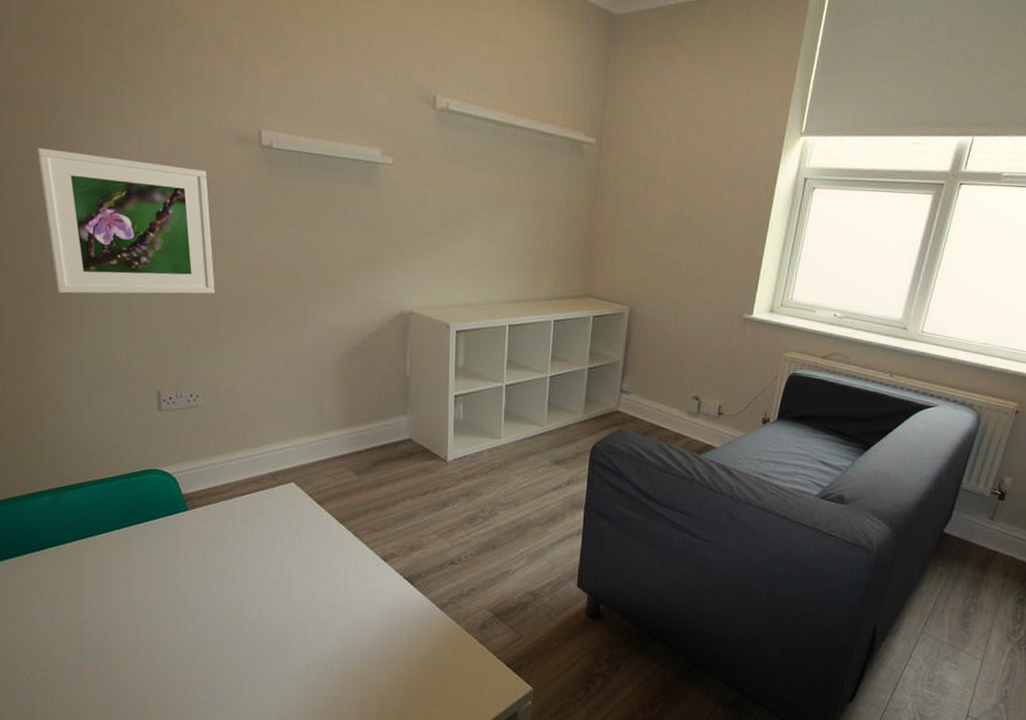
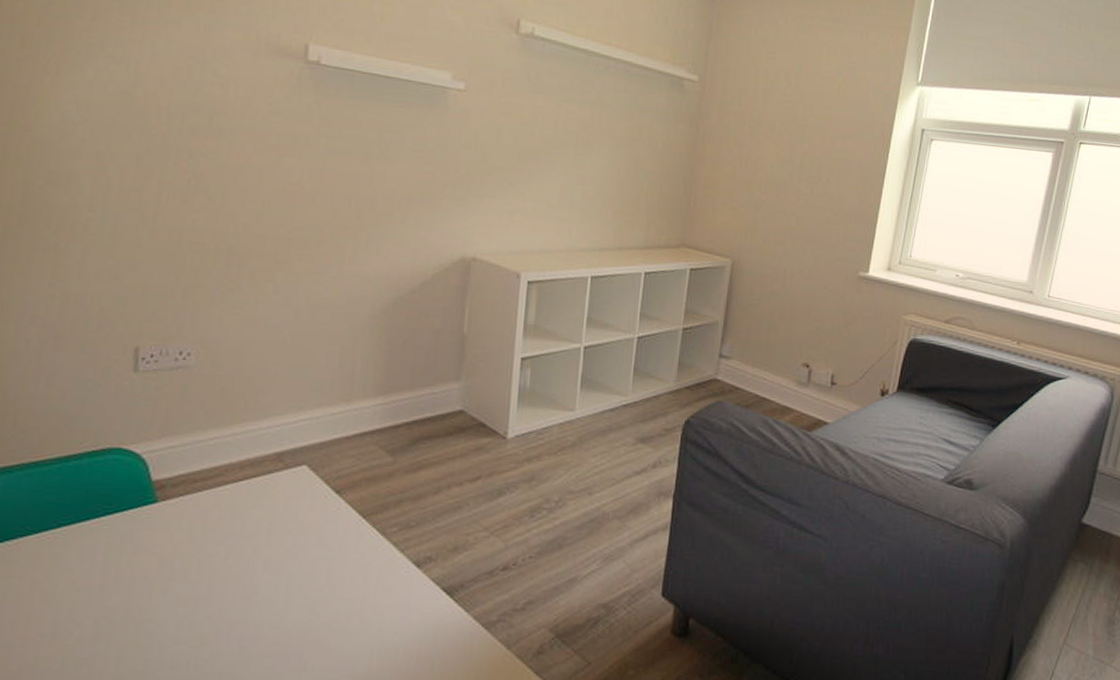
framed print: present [37,148,215,294] -> none [15,47,235,229]

